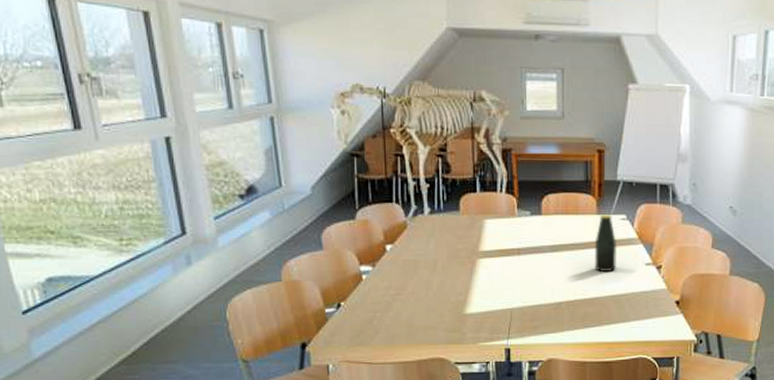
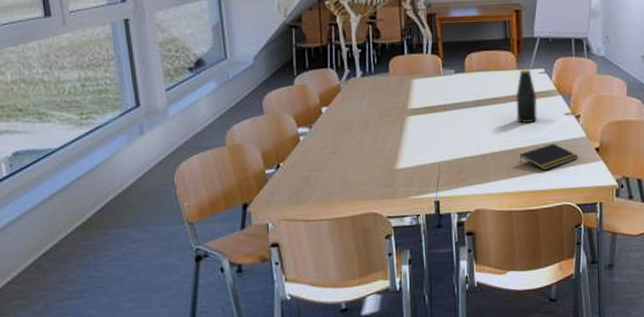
notepad: none [595,294,658,322] -> present [519,143,579,171]

